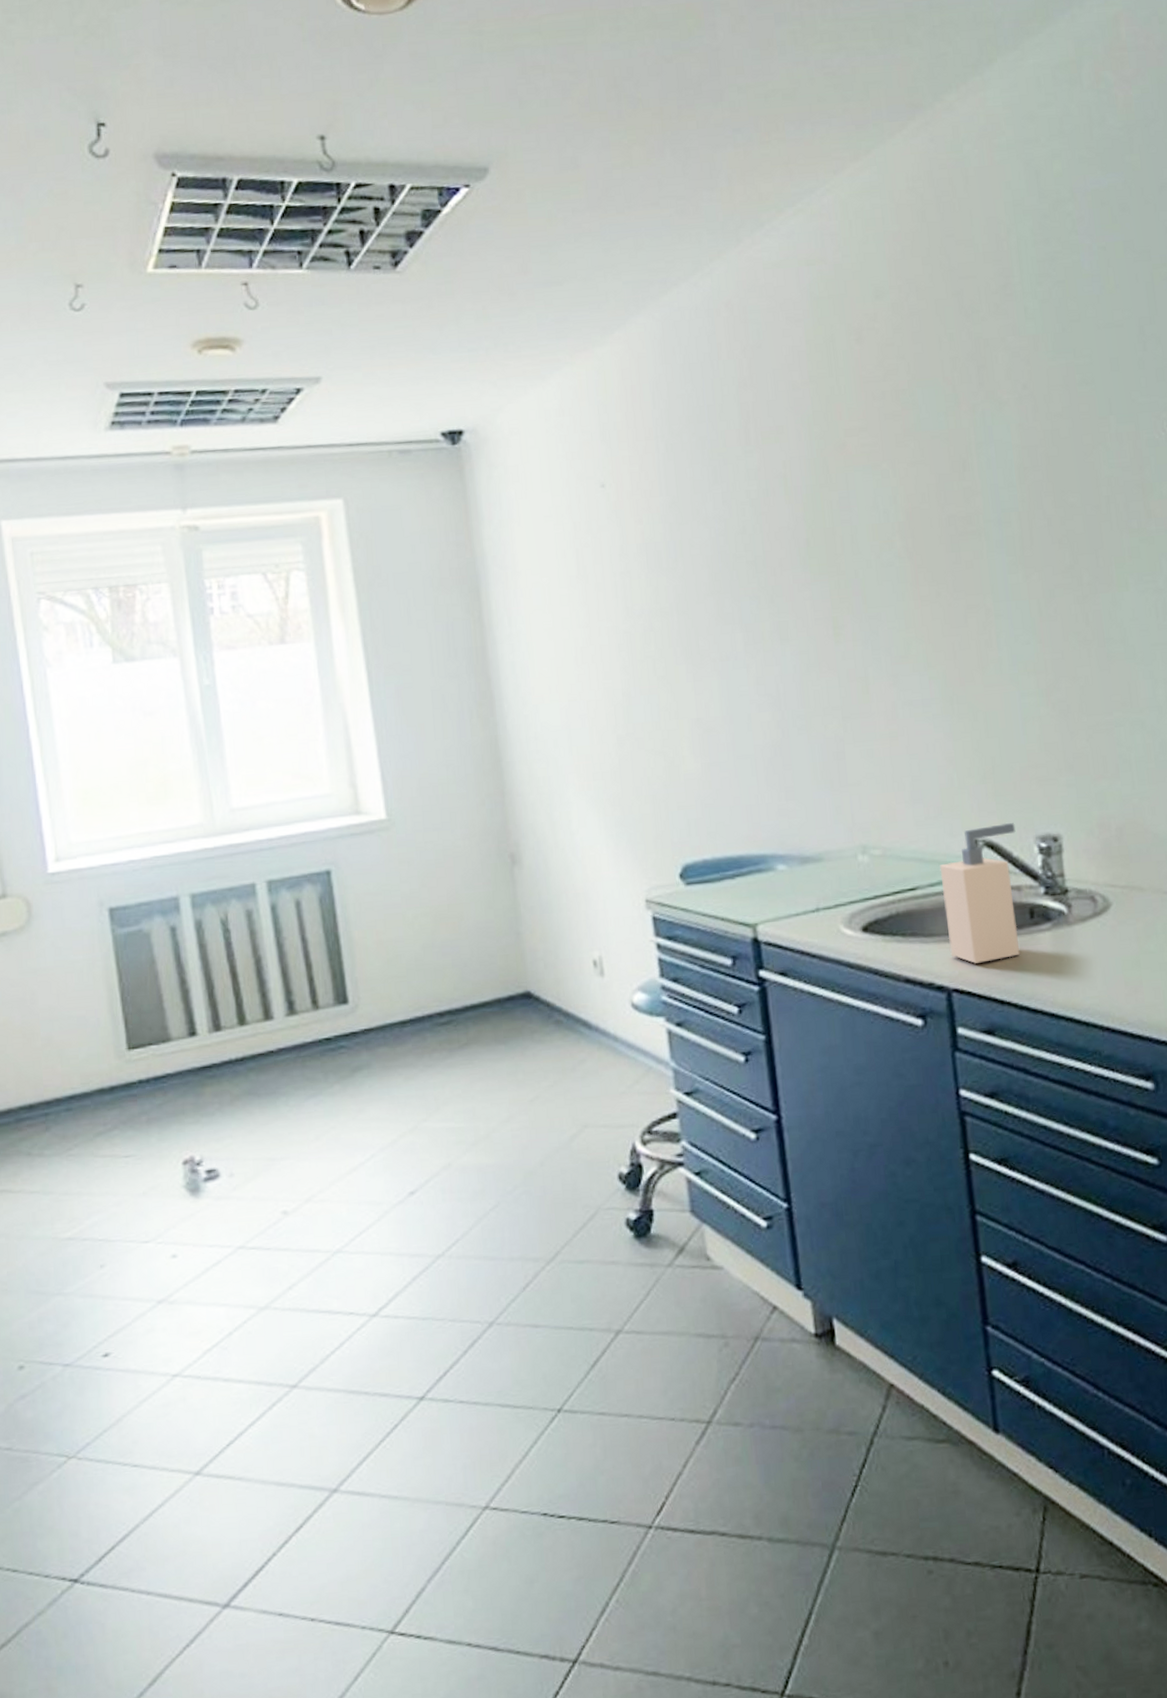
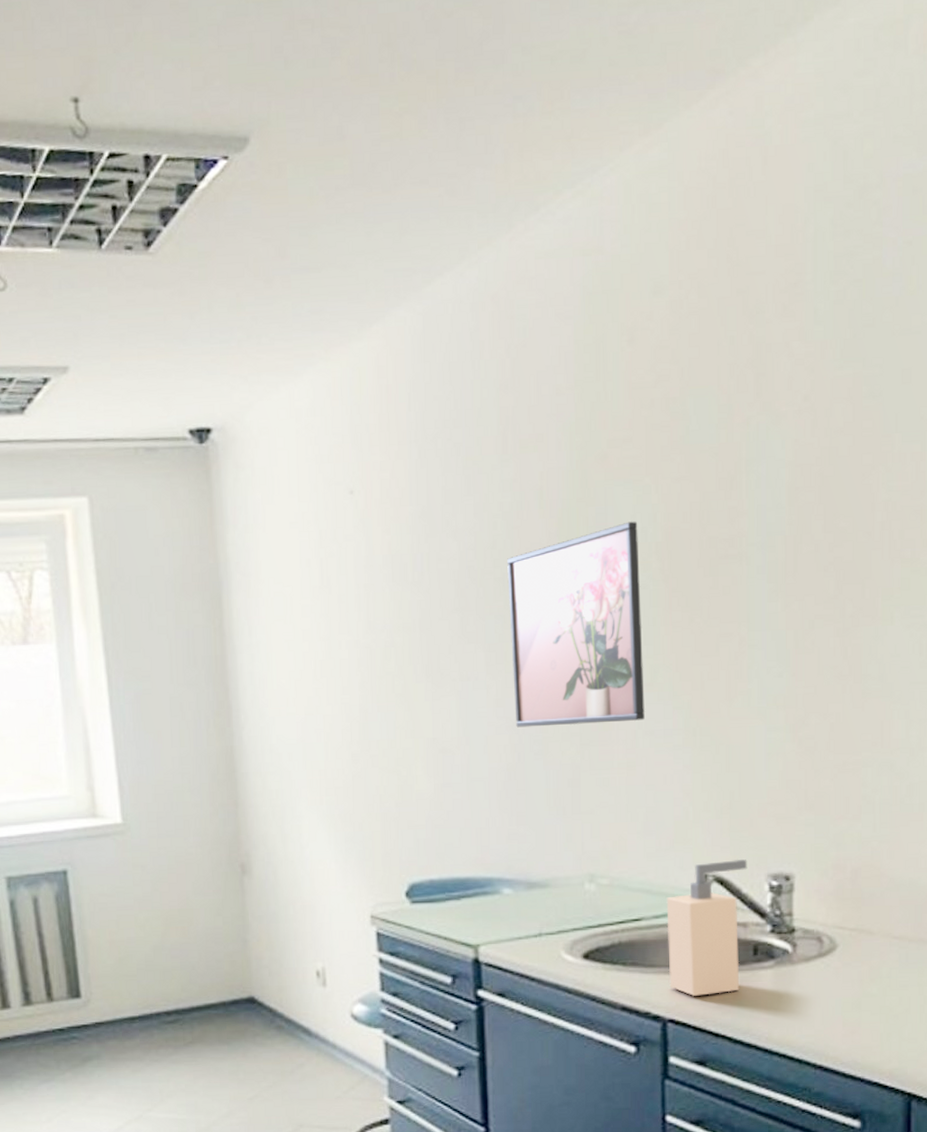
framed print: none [757,503,902,704] -> present [507,521,645,728]

